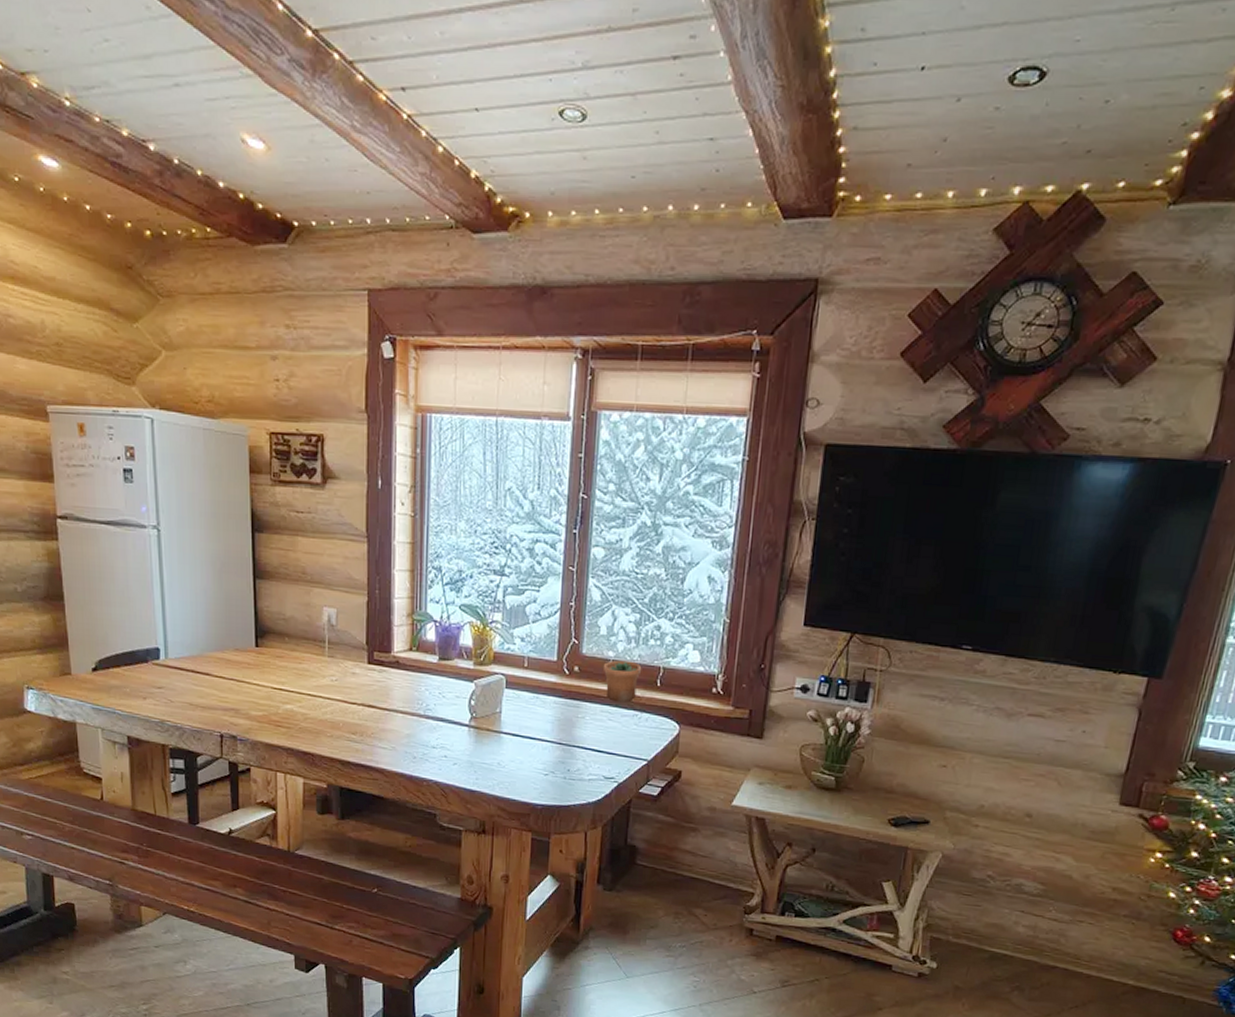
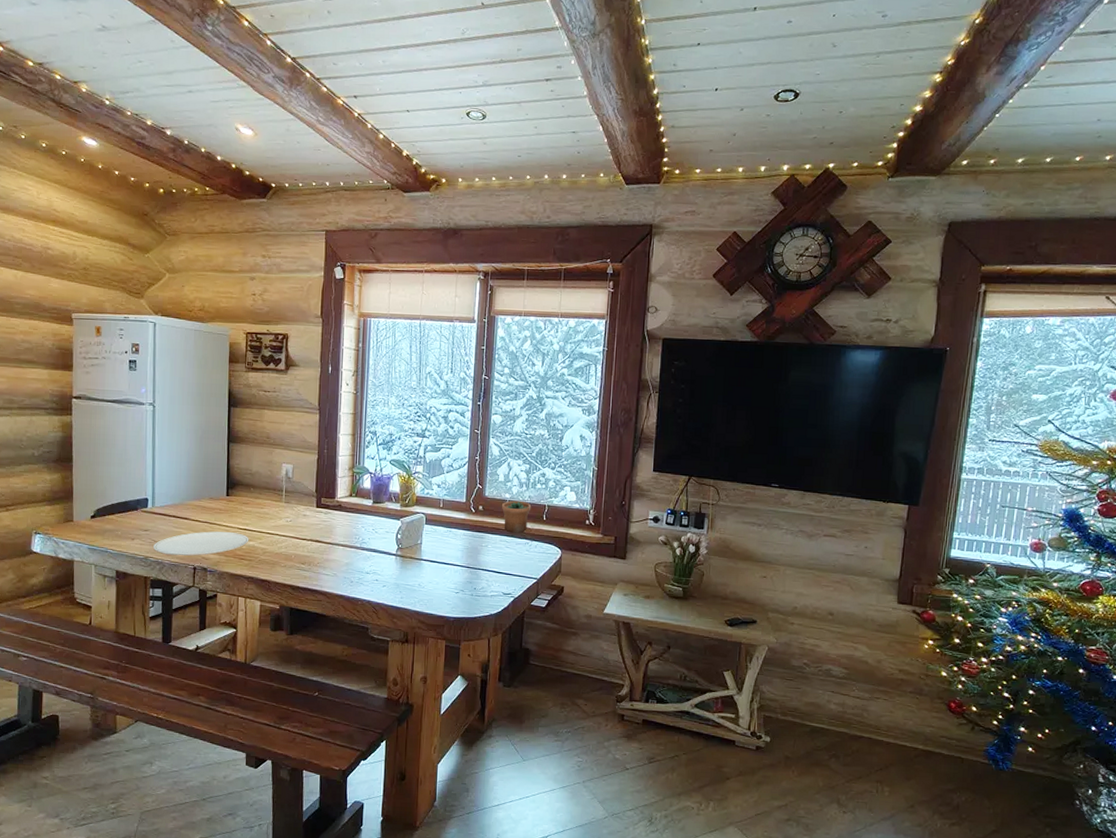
plate: none [170,690,286,721] -> present [154,531,249,556]

